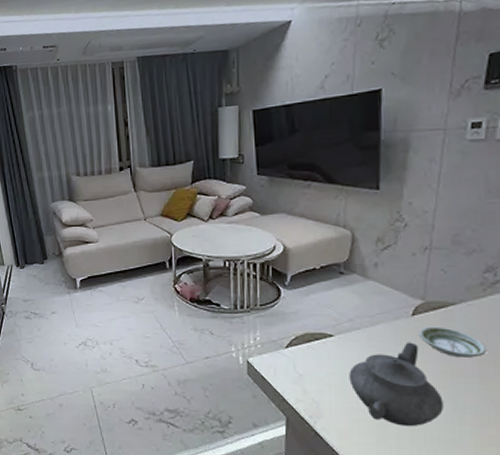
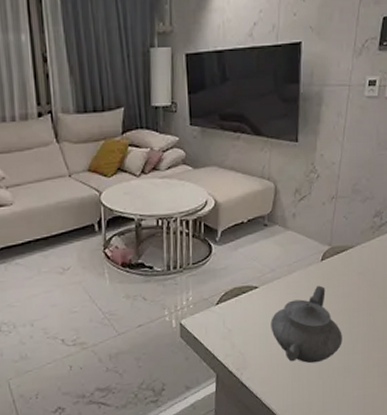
saucer: present [418,326,487,358] -> none [325,268,374,295]

